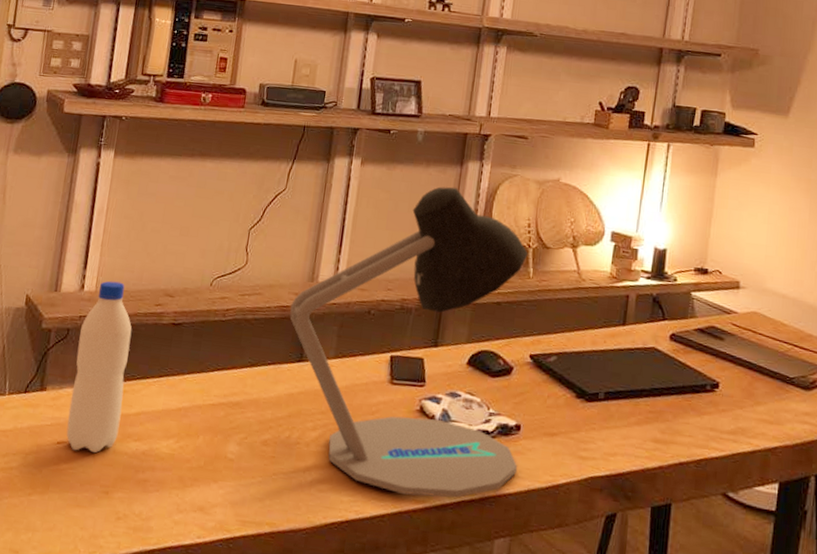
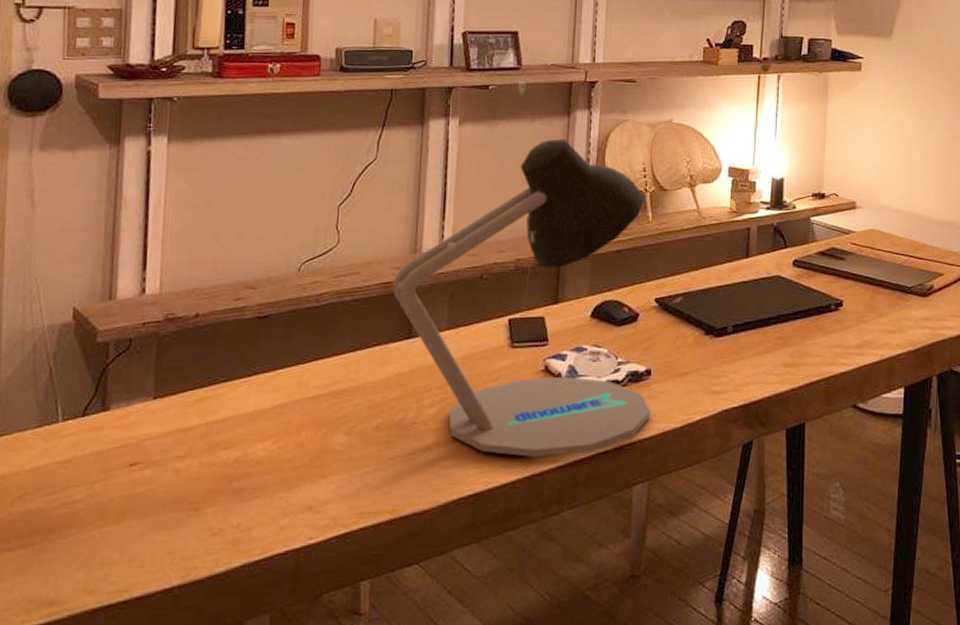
water bottle: present [66,281,132,453] -> none [139,280,209,471]

